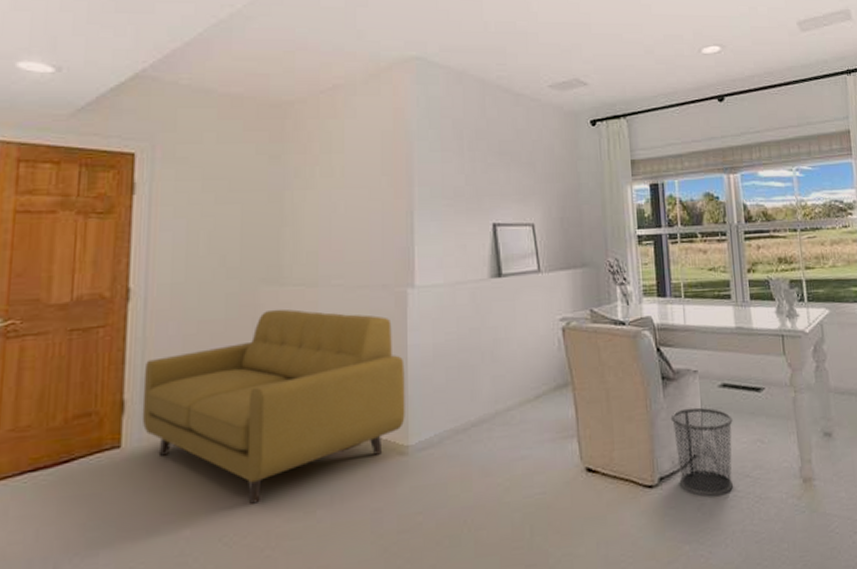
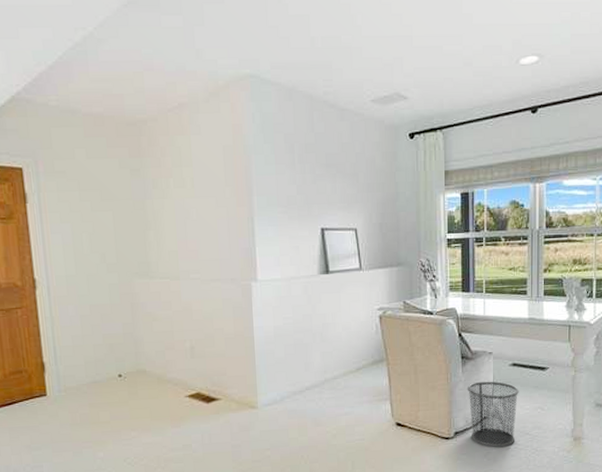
sofa: present [141,309,405,504] -> none [55,297,254,438]

